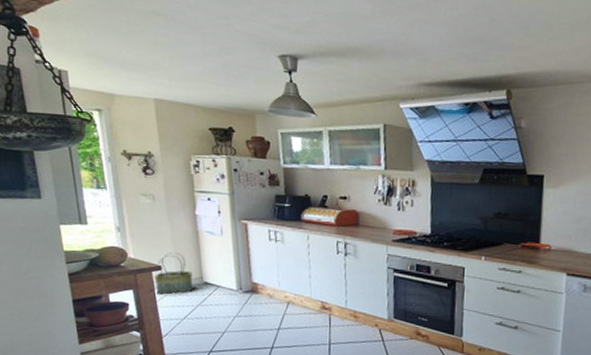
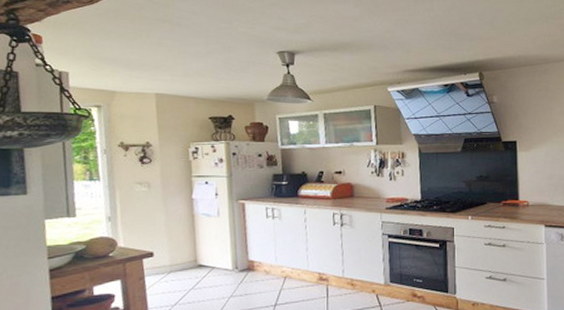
basket: present [154,252,193,294] -> none [145,237,187,282]

